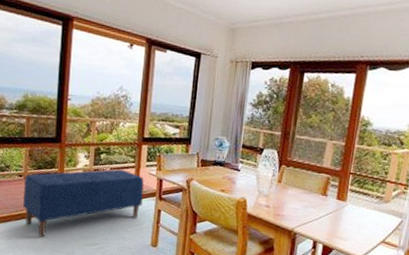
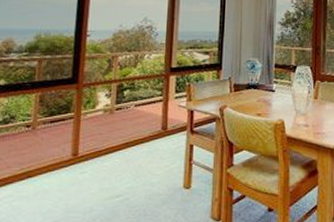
bench: present [23,169,144,237] -> none [30,104,173,197]

